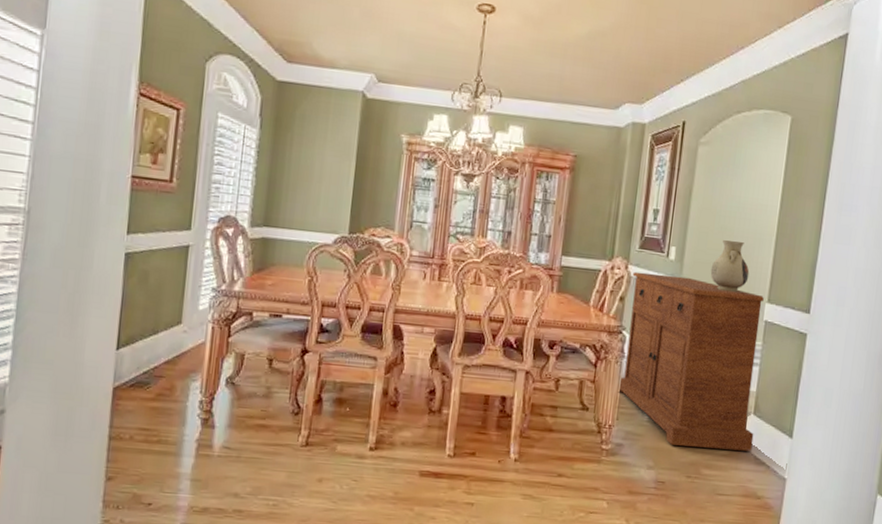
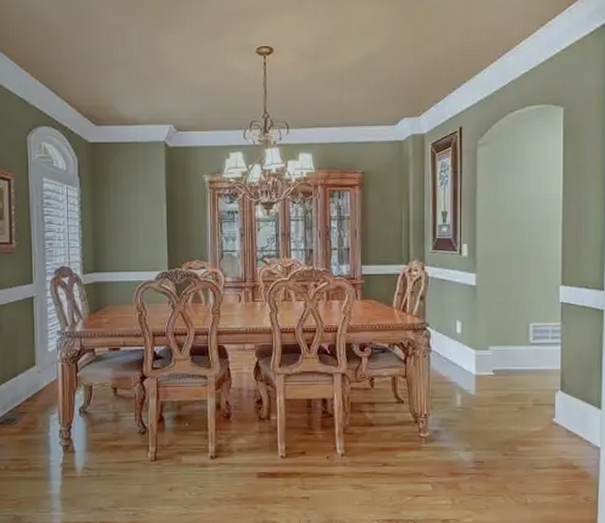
sideboard: present [617,271,764,452] -> none [428,271,563,427]
vase: present [710,240,750,293] -> none [503,232,541,280]

